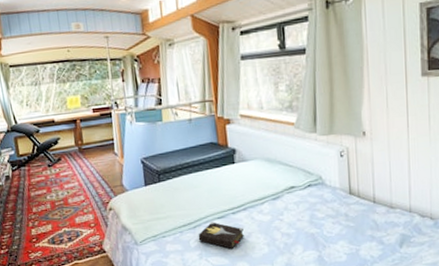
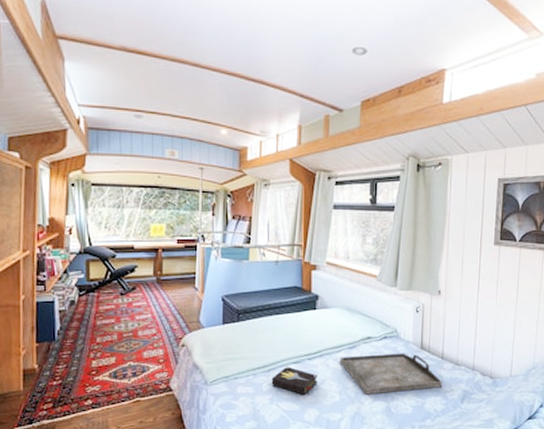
serving tray: none [264,200,377,245] -> present [339,353,443,395]

